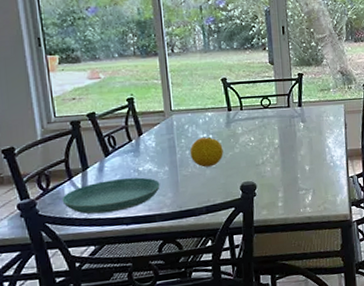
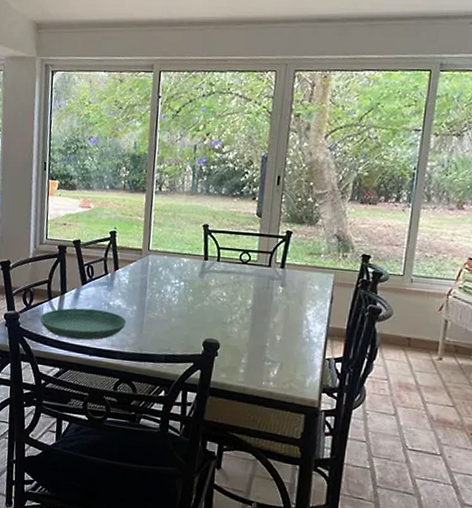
fruit: present [189,136,223,167] -> none [159,282,193,315]

